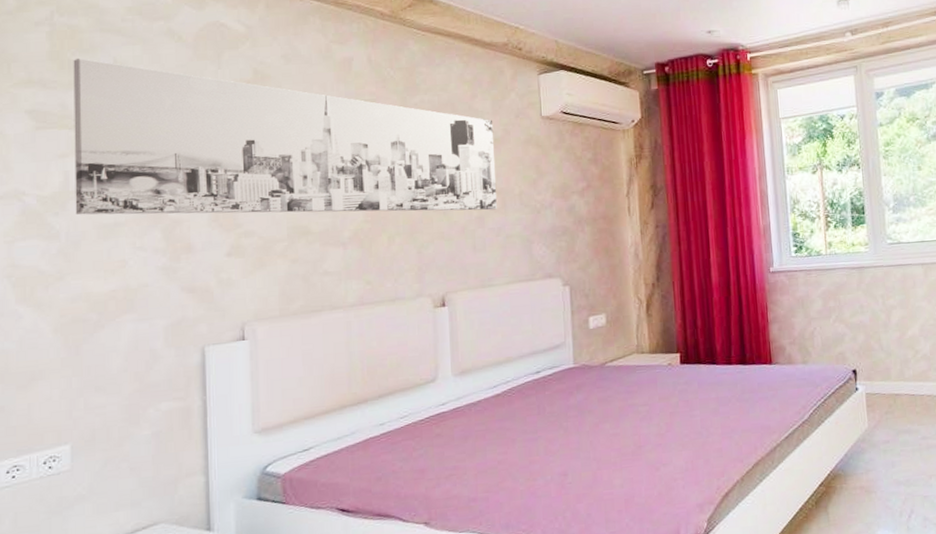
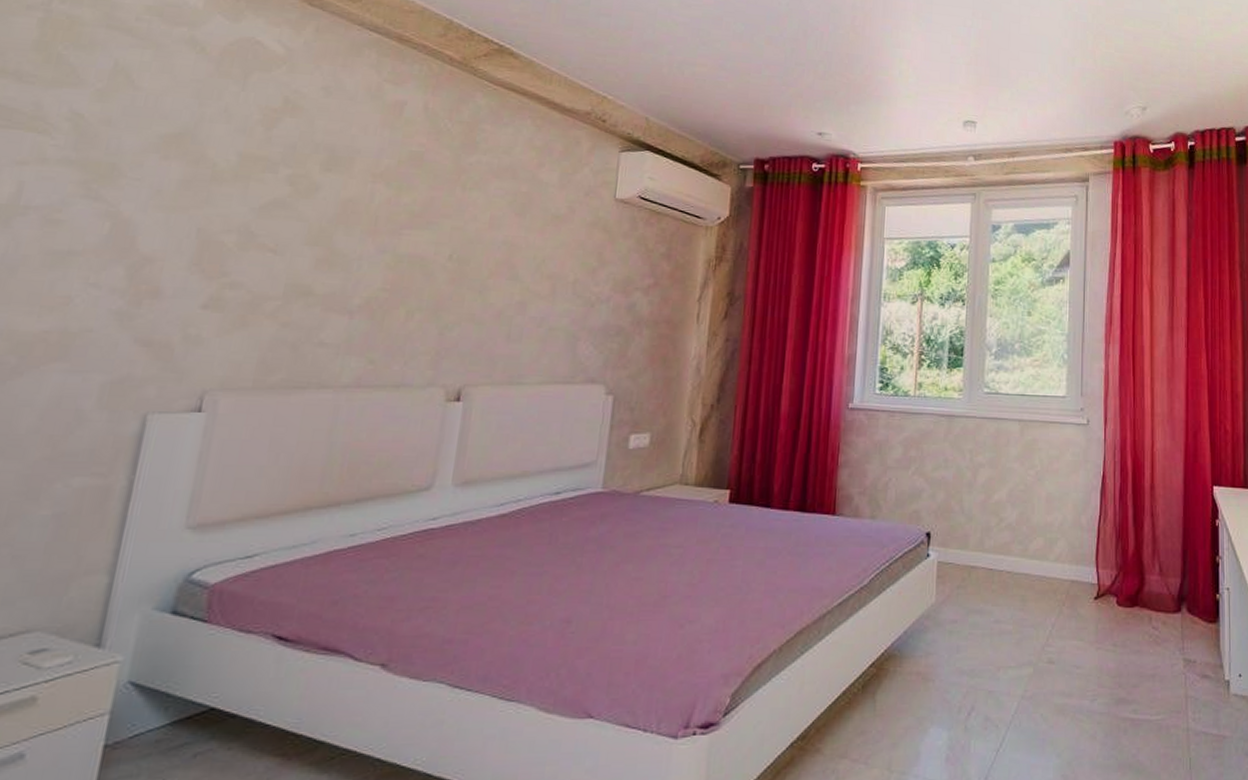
wall art: present [73,57,498,215] -> none [20,53,557,297]

